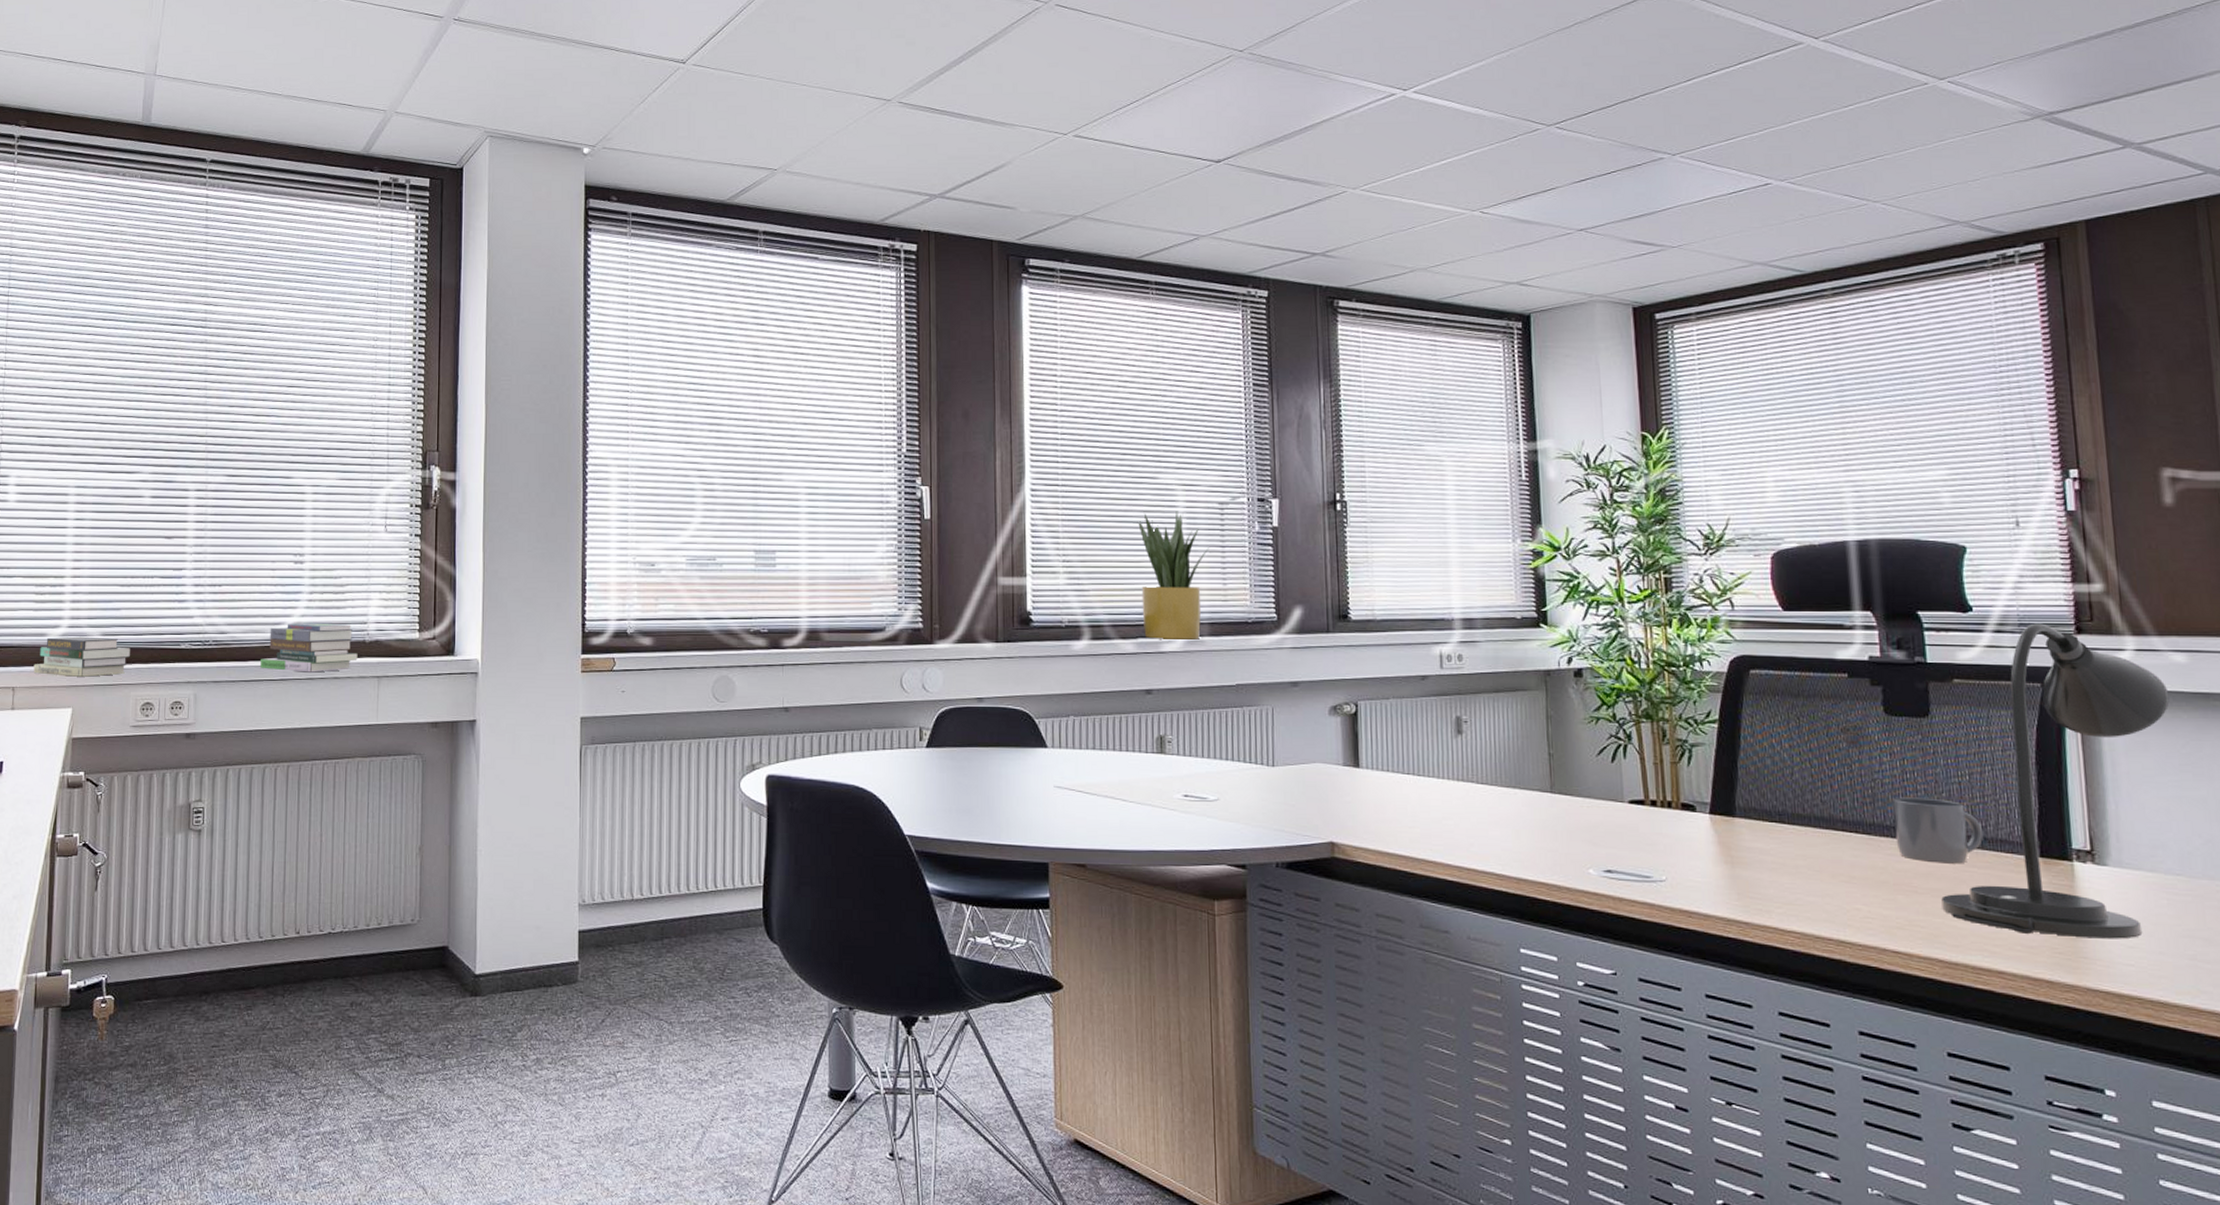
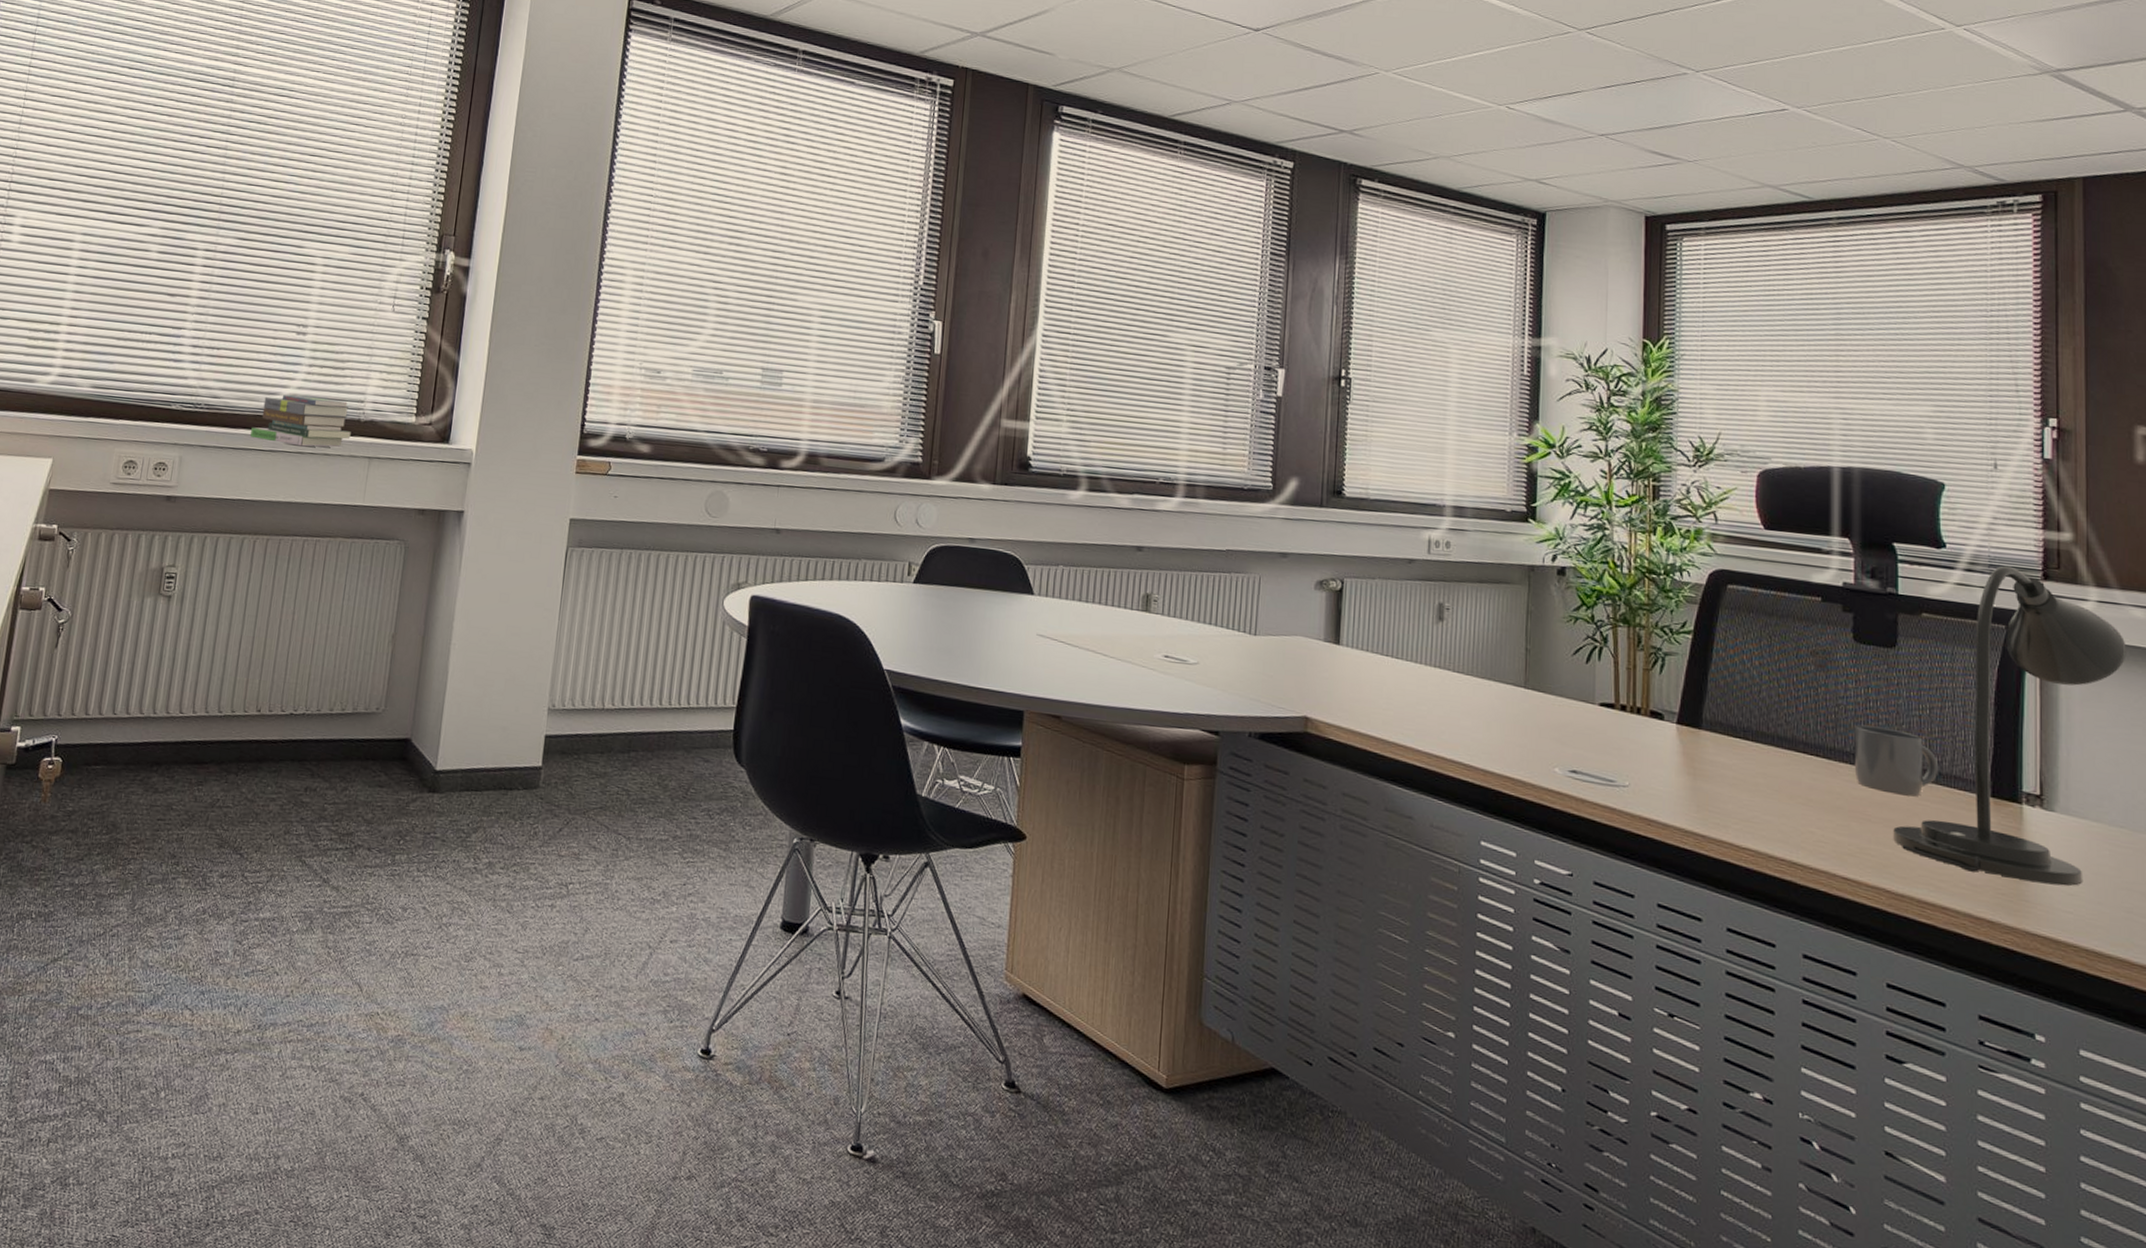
books: present [33,636,130,677] -> none [17,384,120,429]
planter: present [1137,511,1209,640] -> none [1140,370,1212,501]

